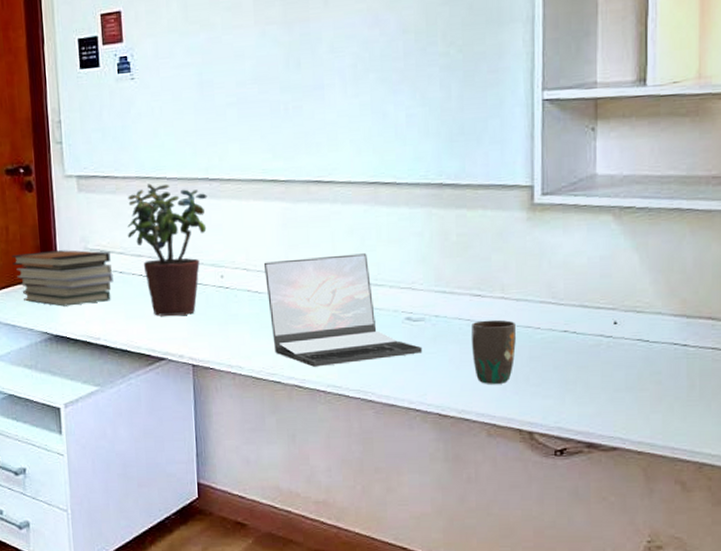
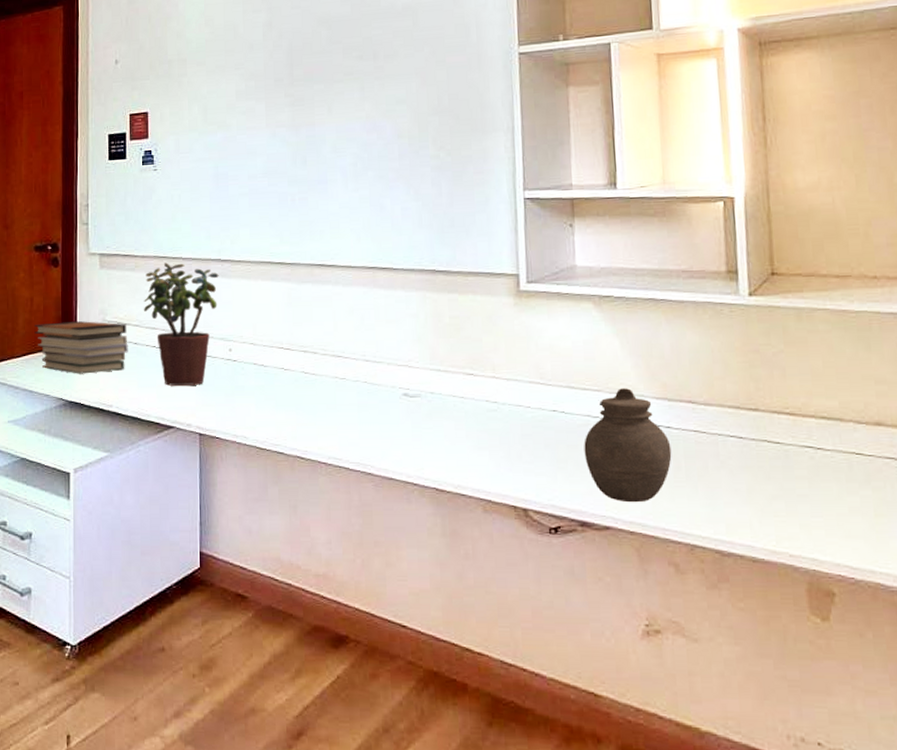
laptop: present [263,253,423,367] -> none [269,332,419,439]
mug: present [472,319,516,384] -> none [465,398,508,460]
jar: none [595,306,687,423] -> present [584,388,672,503]

